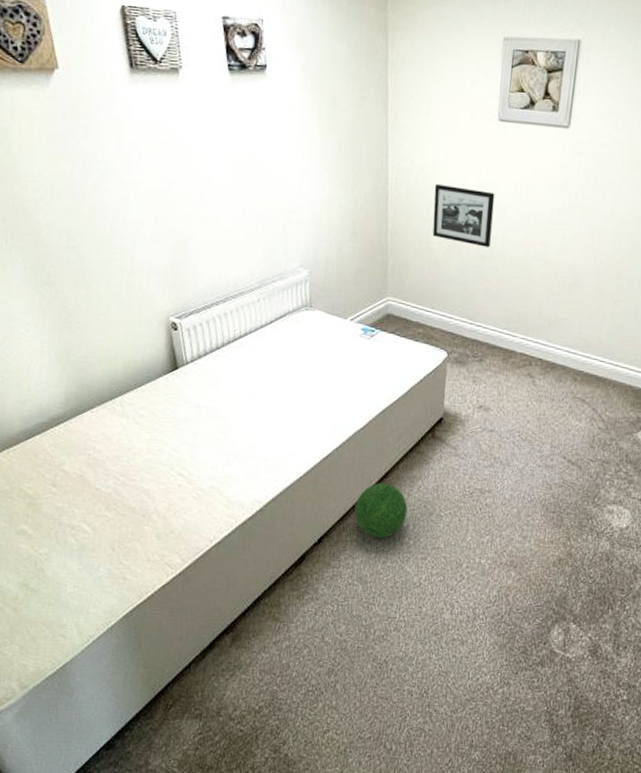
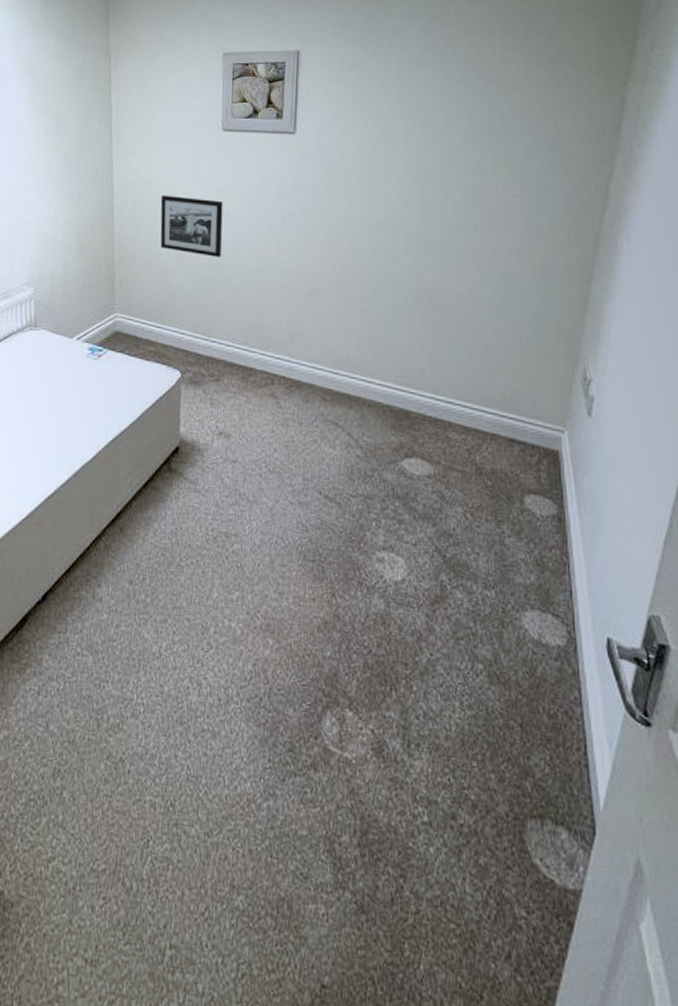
decorative ball: present [354,483,408,539] -> none [83,526,143,595]

